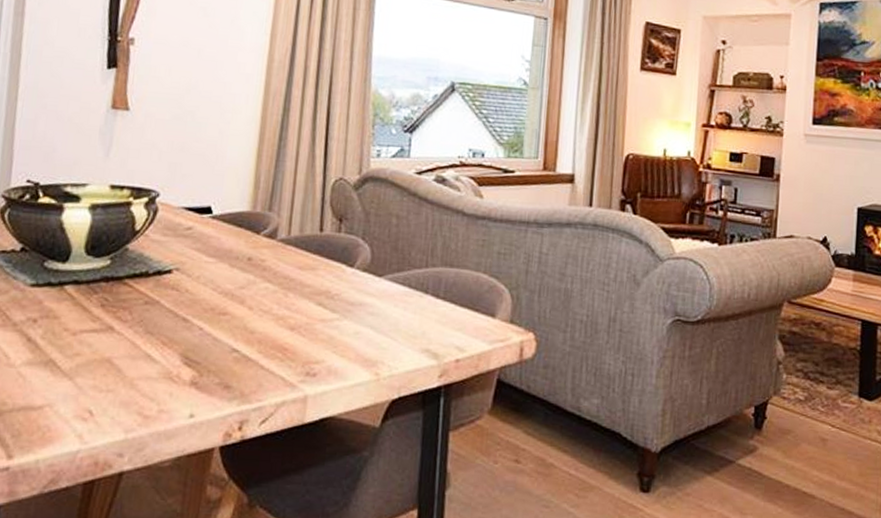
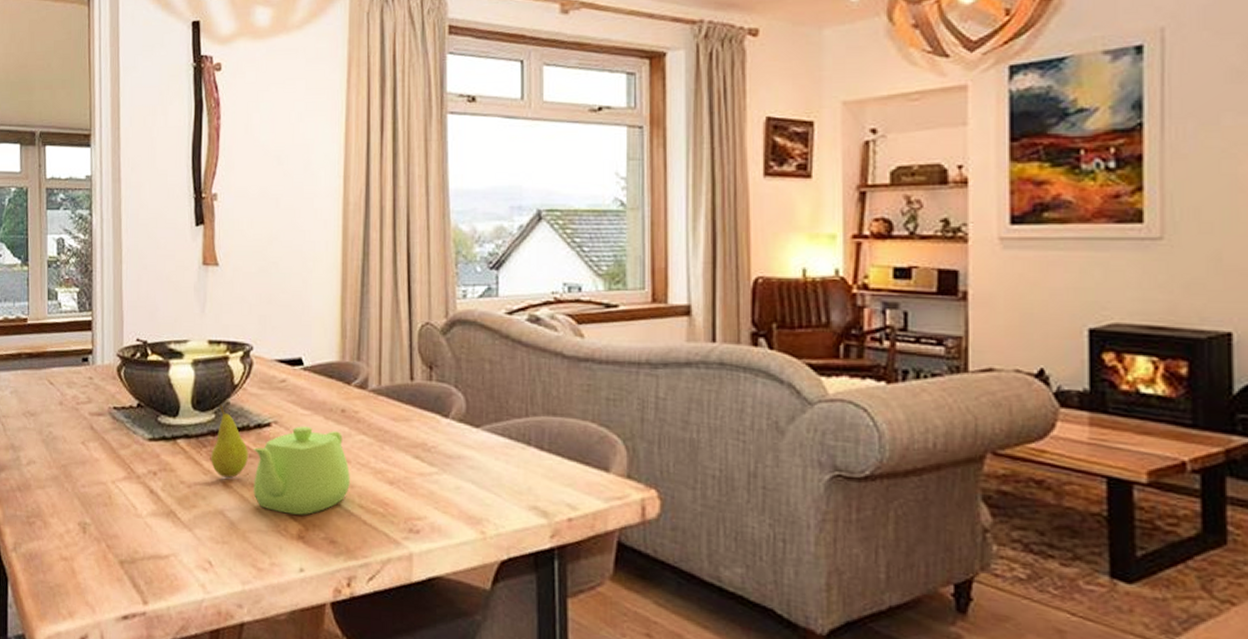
fruit: none [101,249,145,325] -> present [211,403,248,478]
teapot: none [146,273,251,361] -> present [253,426,350,515]

